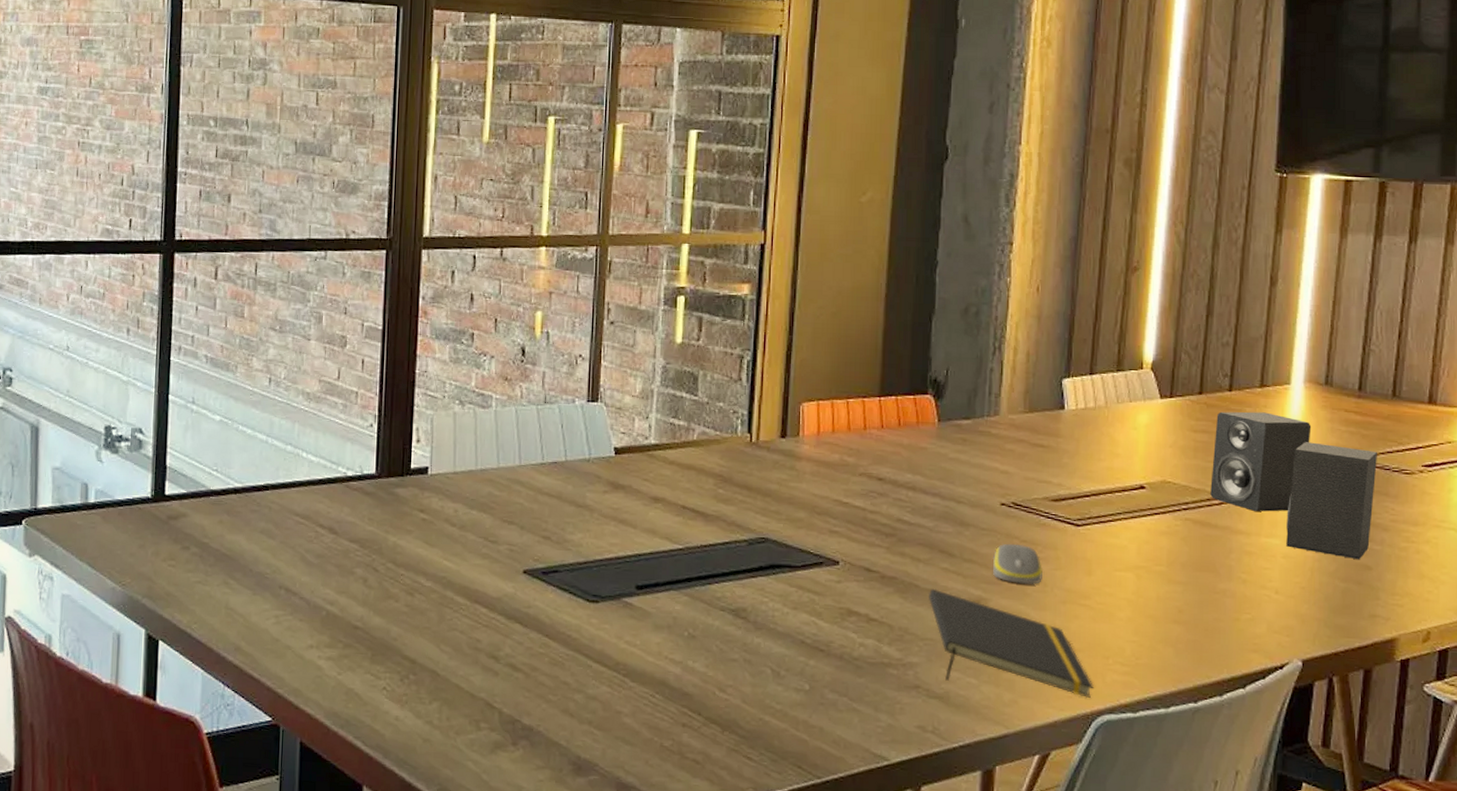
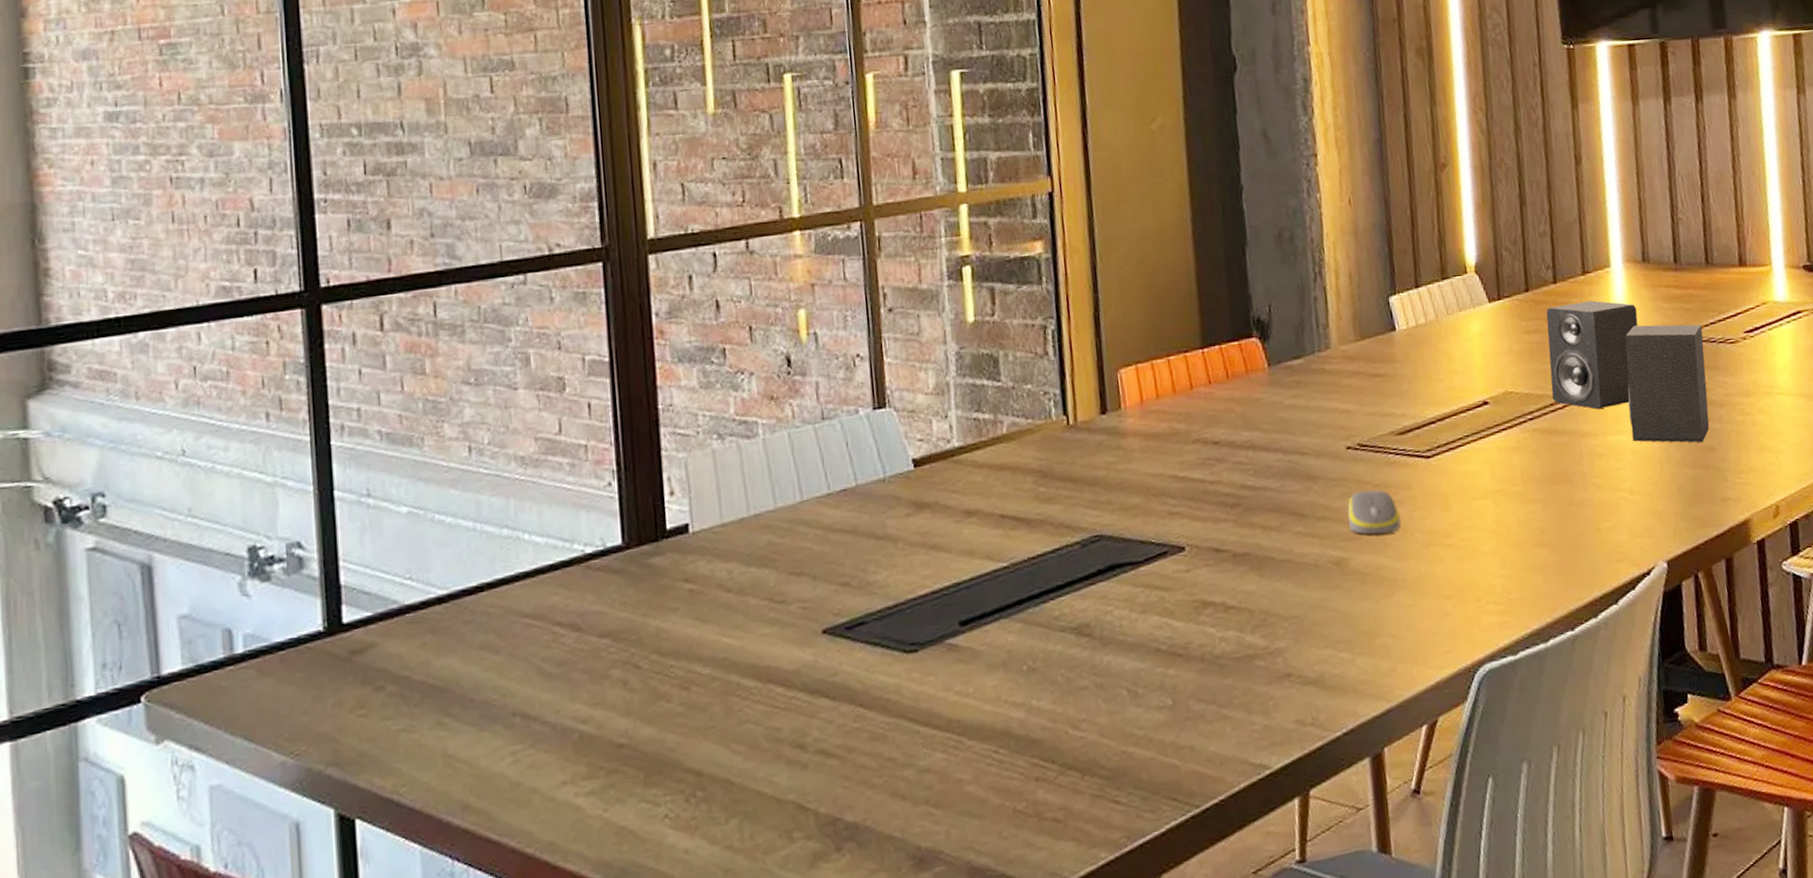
notepad: present [929,588,1095,698] -> none [1286,557,1472,662]

